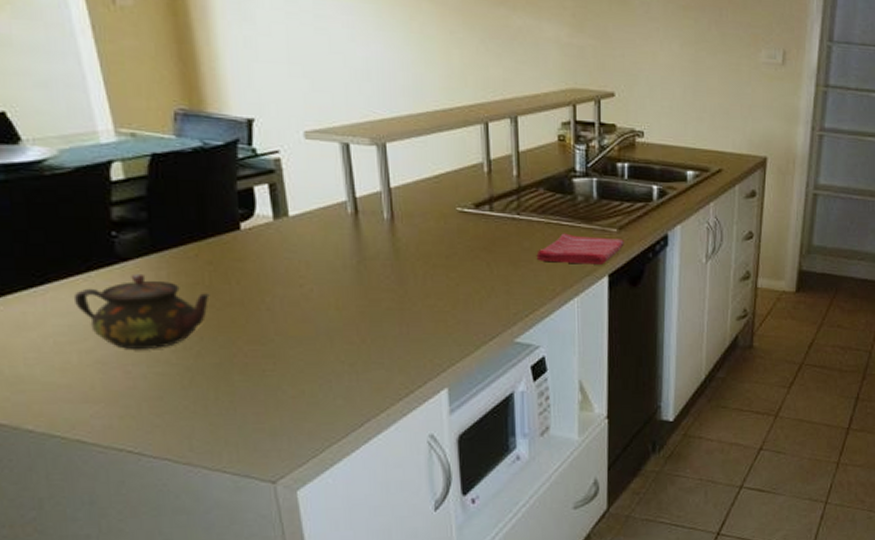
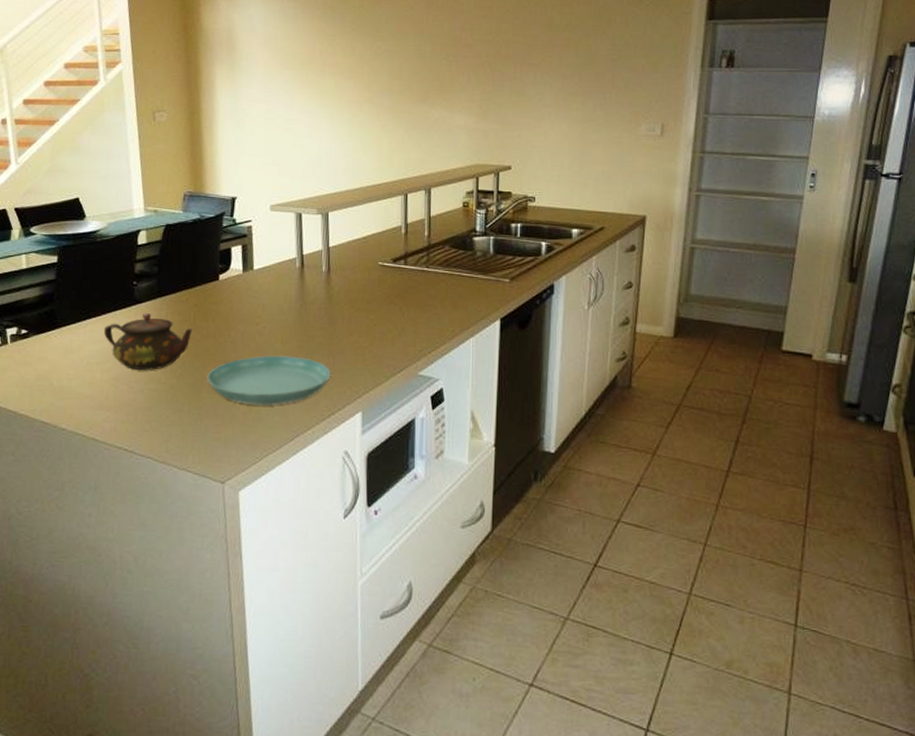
saucer: none [237,325,405,386] -> present [207,355,331,405]
dish towel: present [536,233,624,265] -> none [440,283,515,310]

